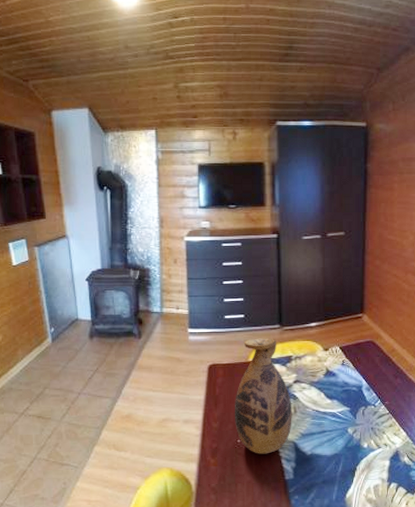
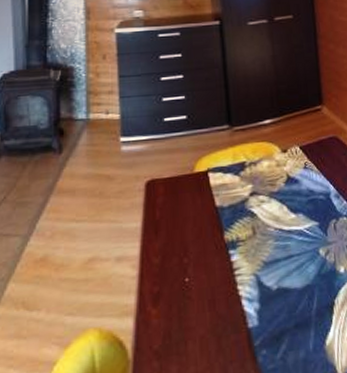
vase: present [235,337,292,454] -> none [180,141,252,296]

